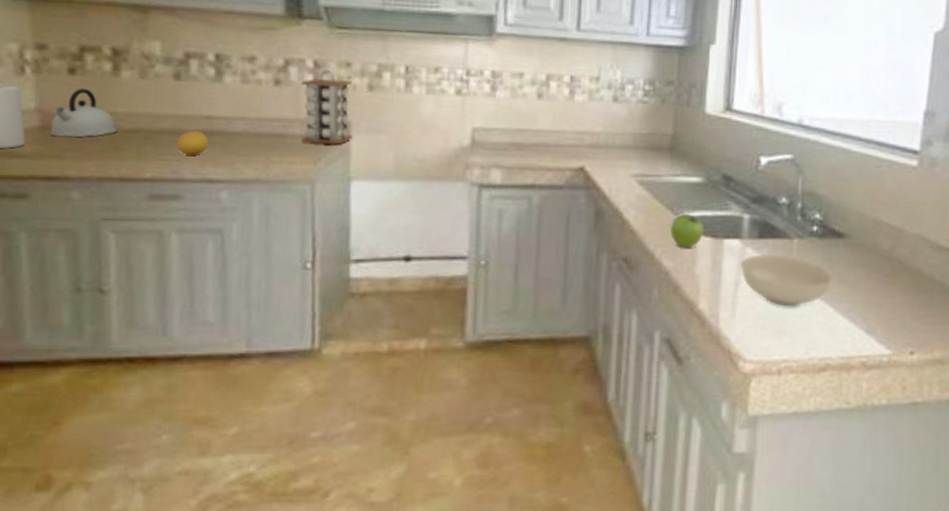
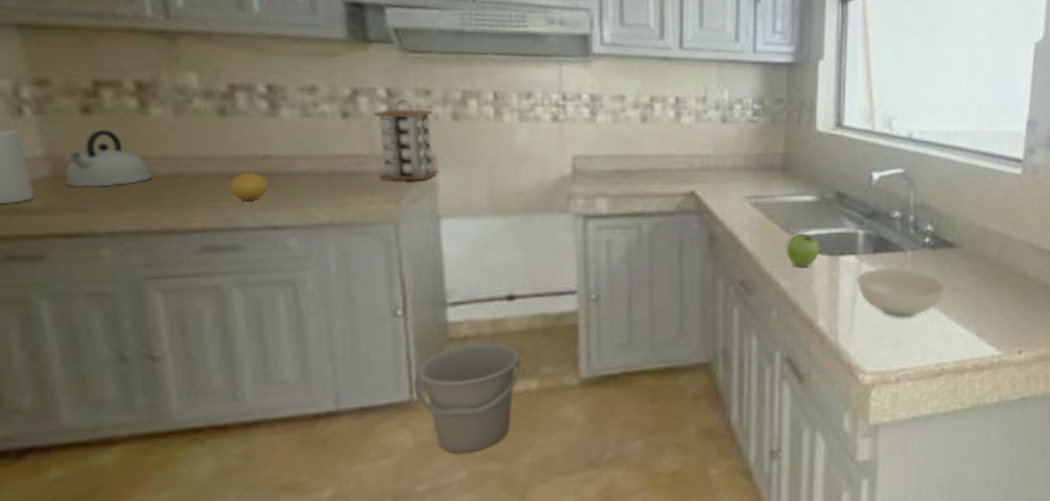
bucket: none [315,300,413,404] -> present [413,342,522,453]

